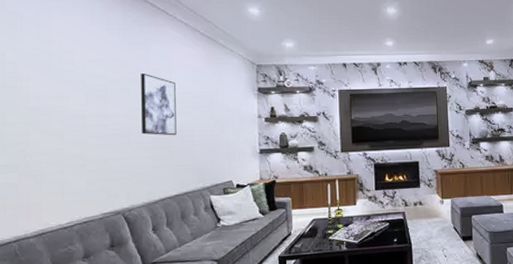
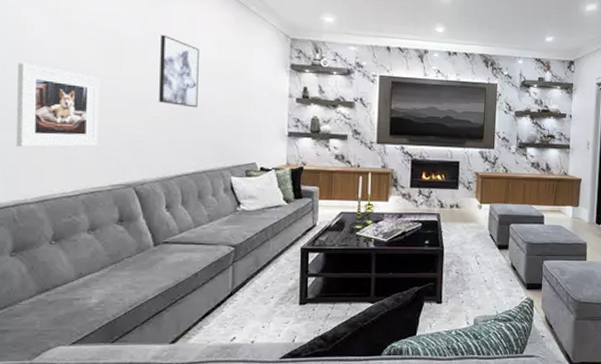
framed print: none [16,110,89,187] -> present [17,62,100,148]

